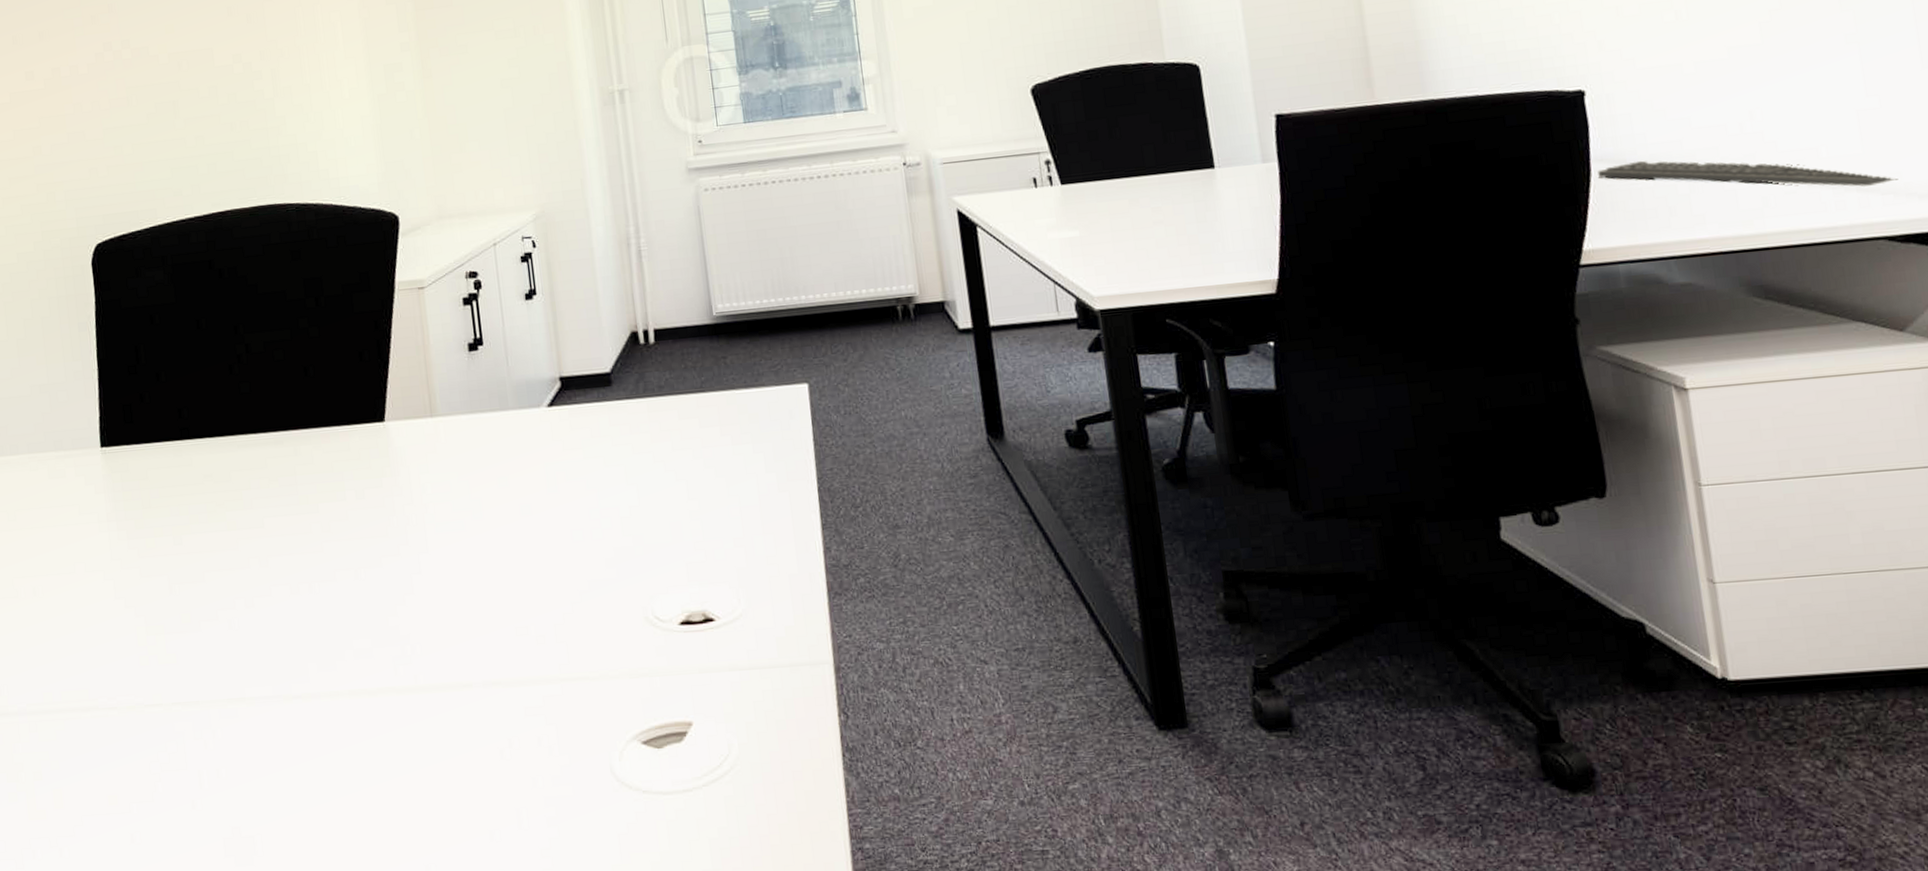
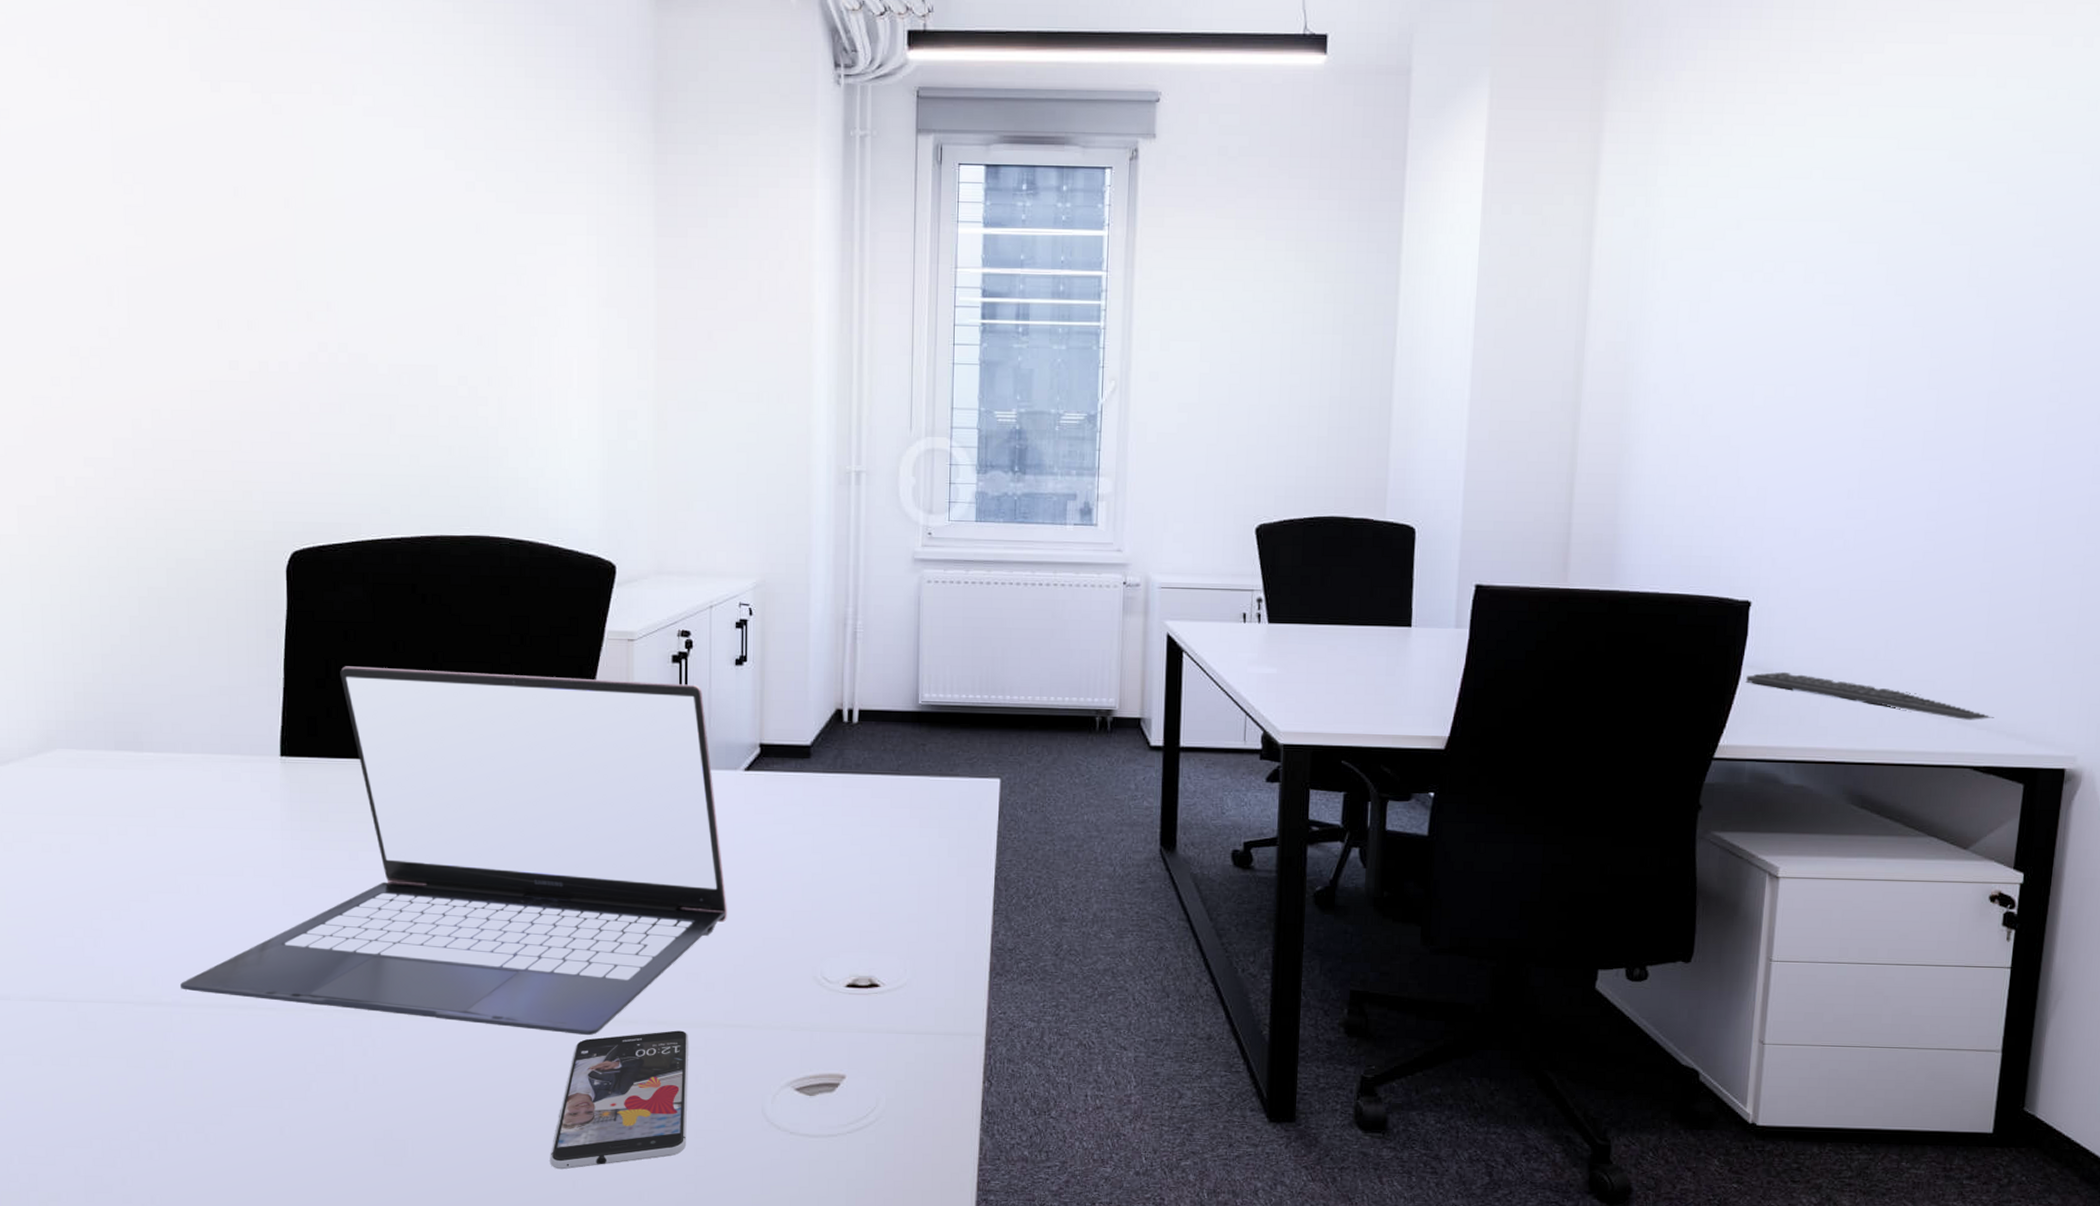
laptop: none [25,324,549,705] -> present [180,666,727,1035]
smartphone: none [399,690,537,855] -> present [550,1030,688,1170]

